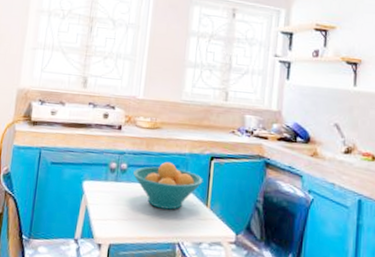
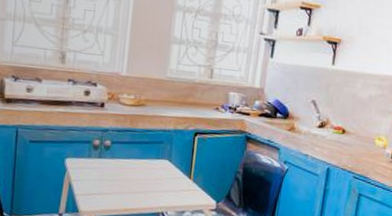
fruit bowl: present [132,162,203,210] -> none [116,138,187,183]

